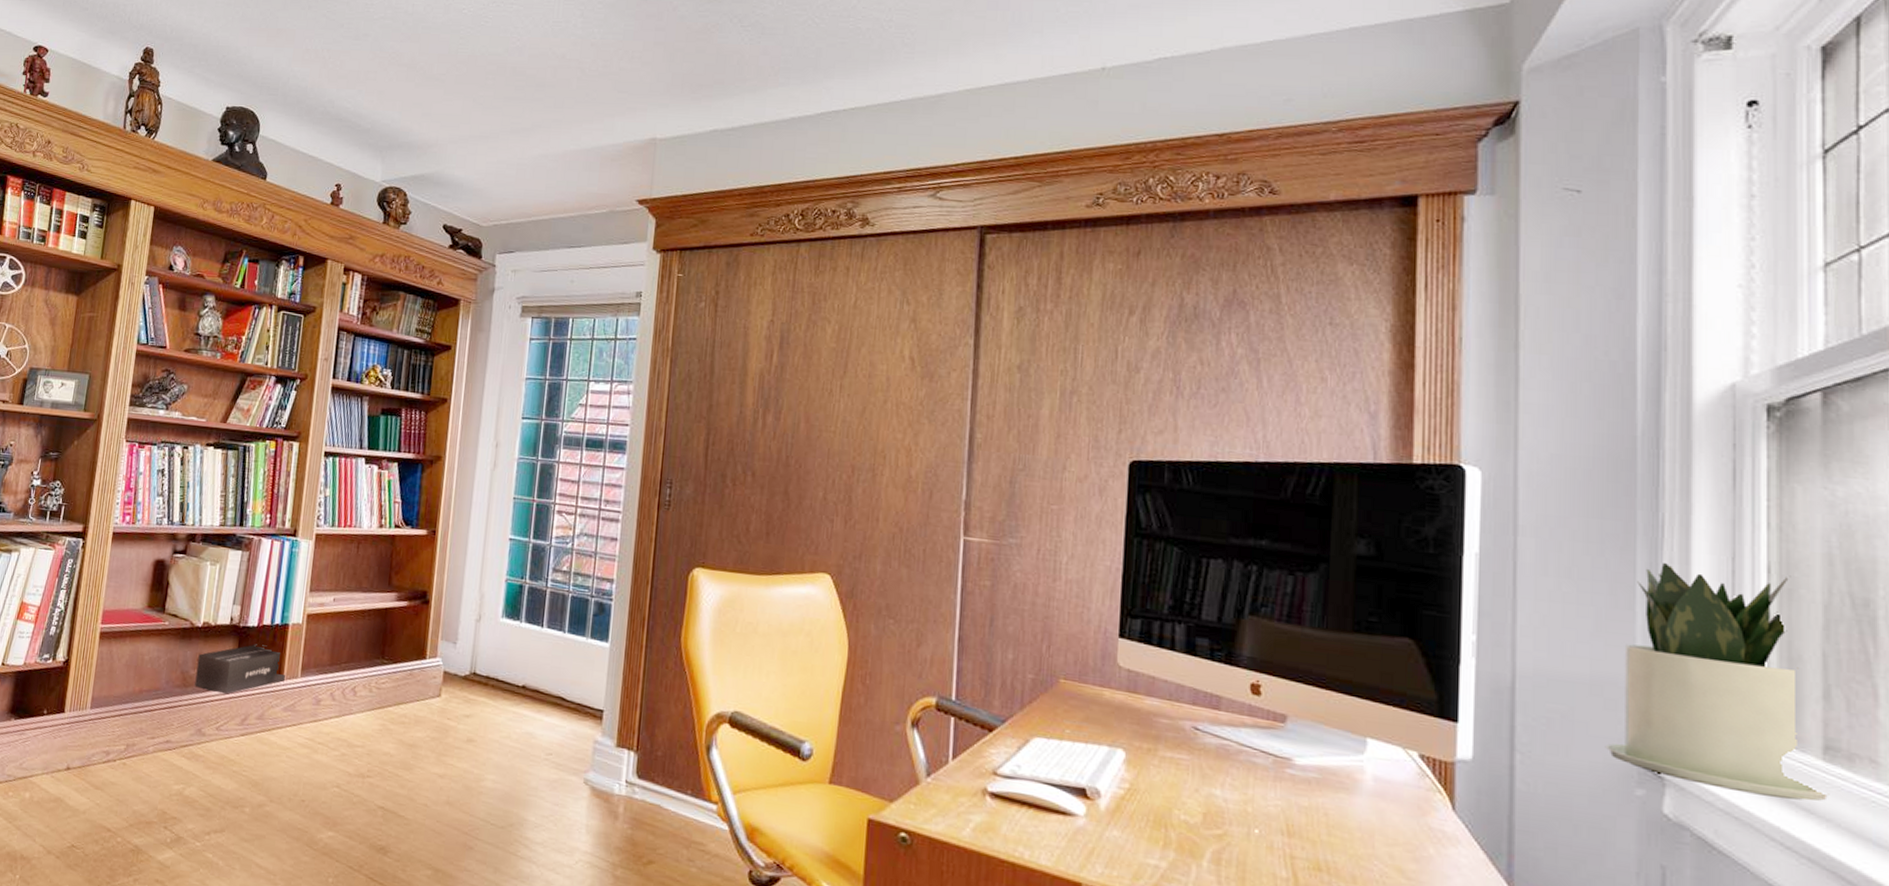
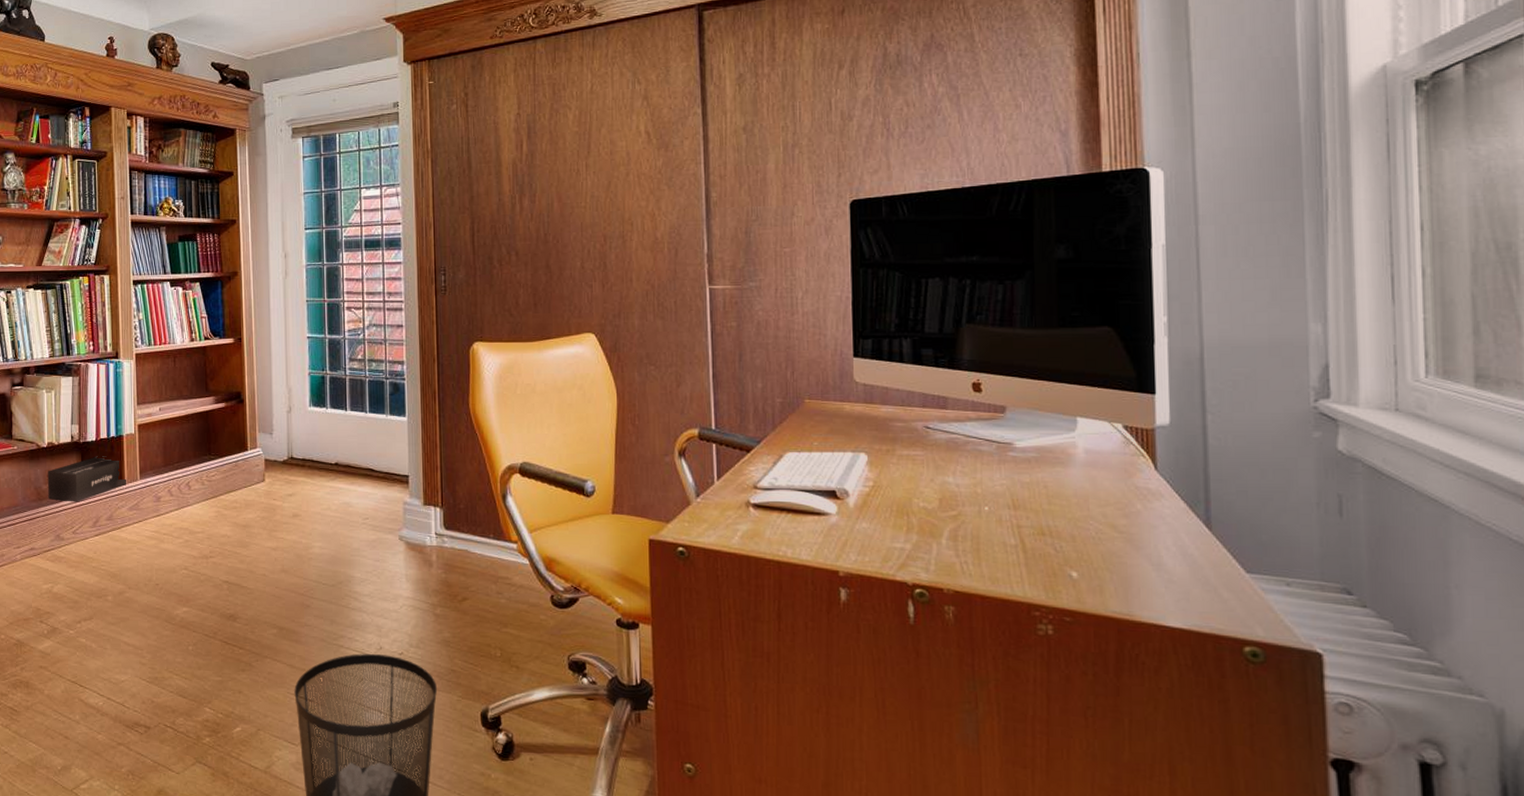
planter: present [1605,563,1830,801] -> none [1284,230,1481,425]

